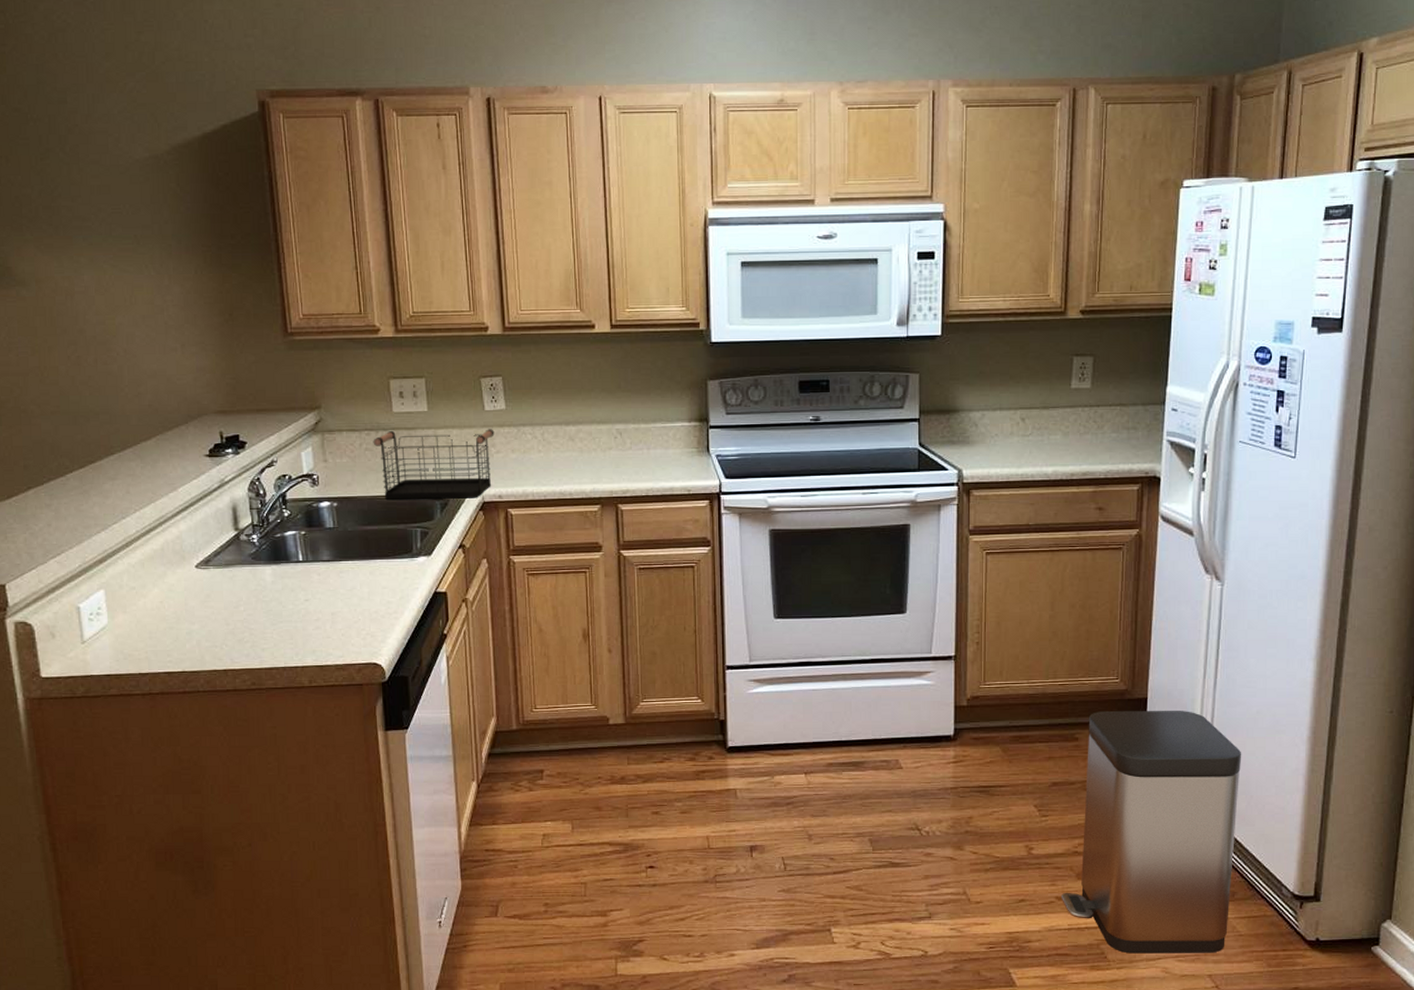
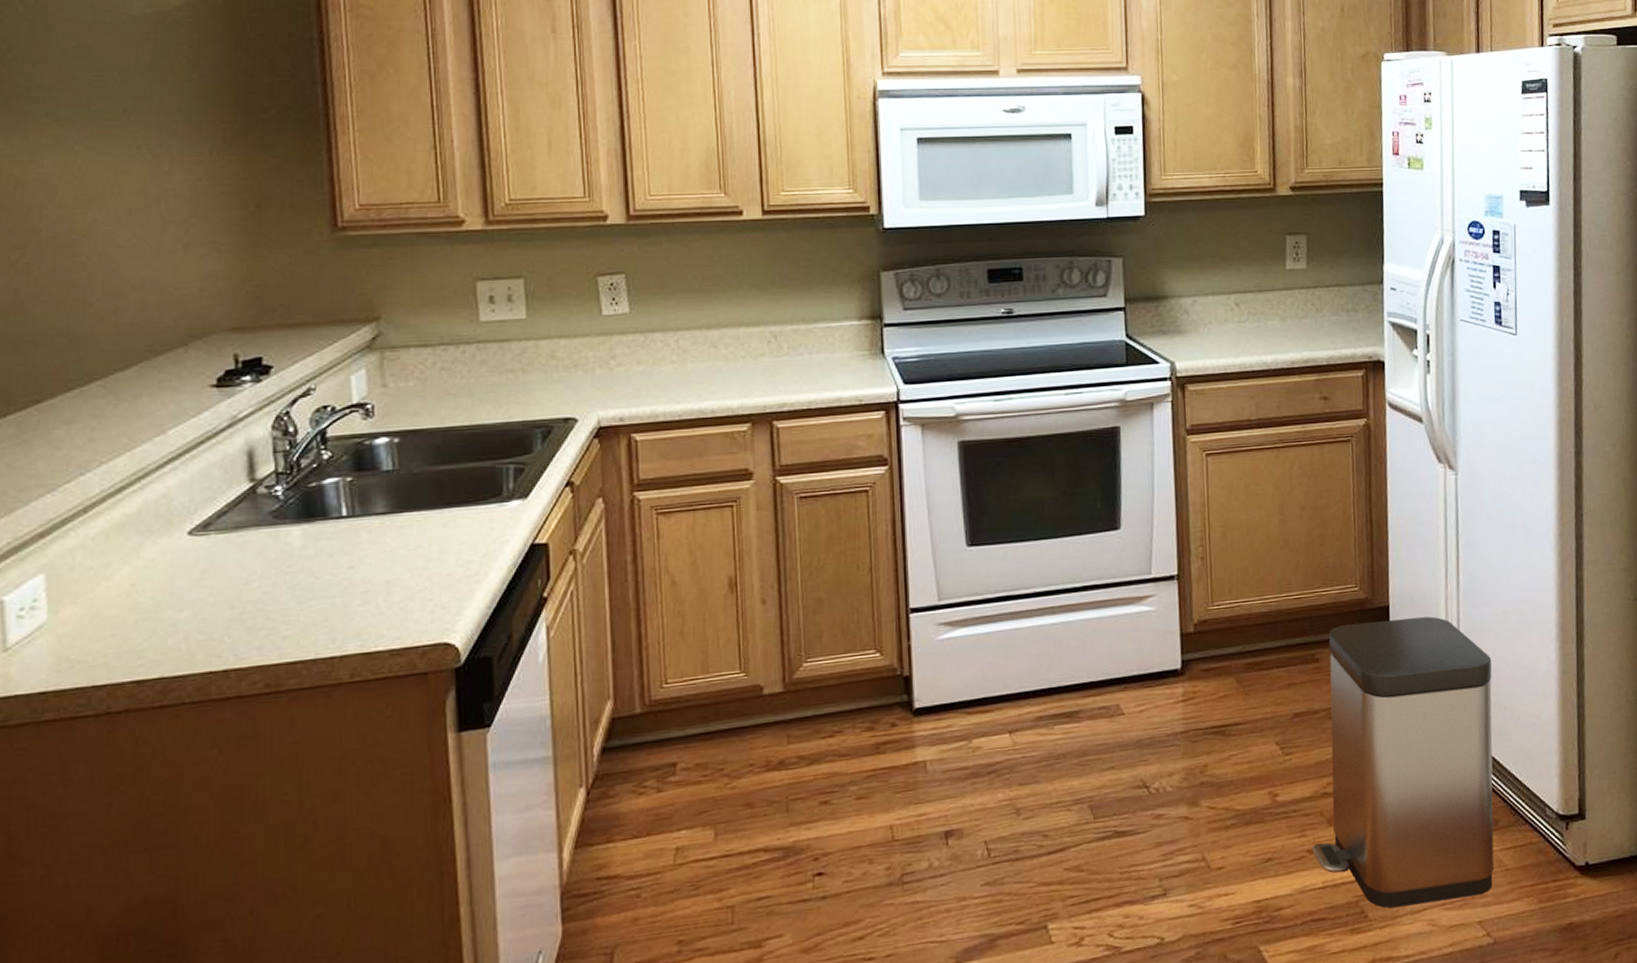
dish rack: present [373,429,495,499] -> none [451,337,615,430]

